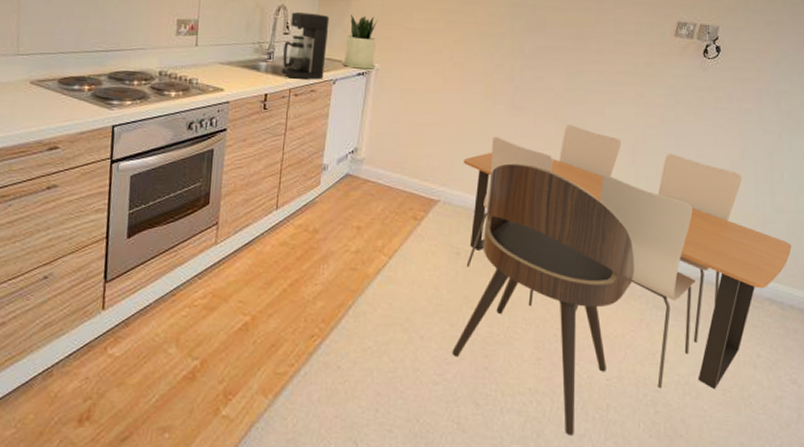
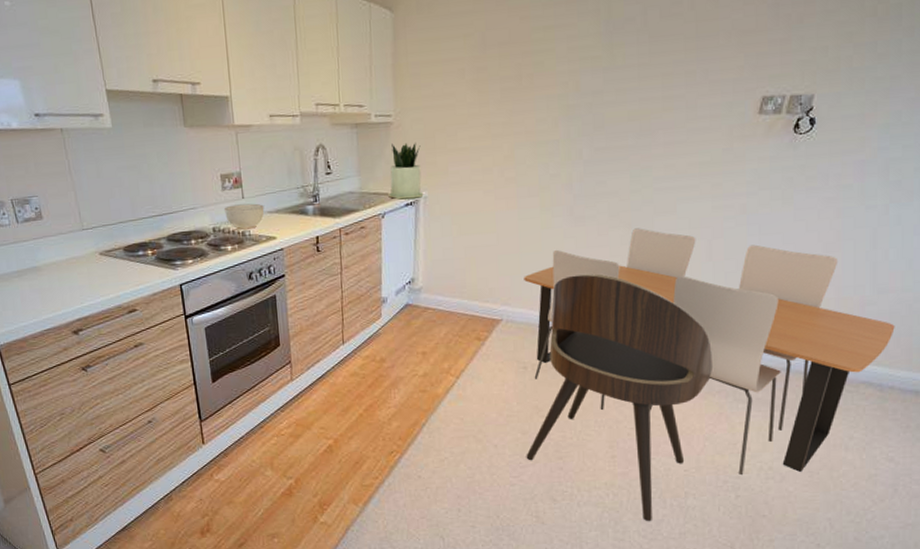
bowl: none [174,51,217,78] -> present [223,203,265,230]
coffee maker: present [281,12,330,80] -> none [328,148,372,218]

